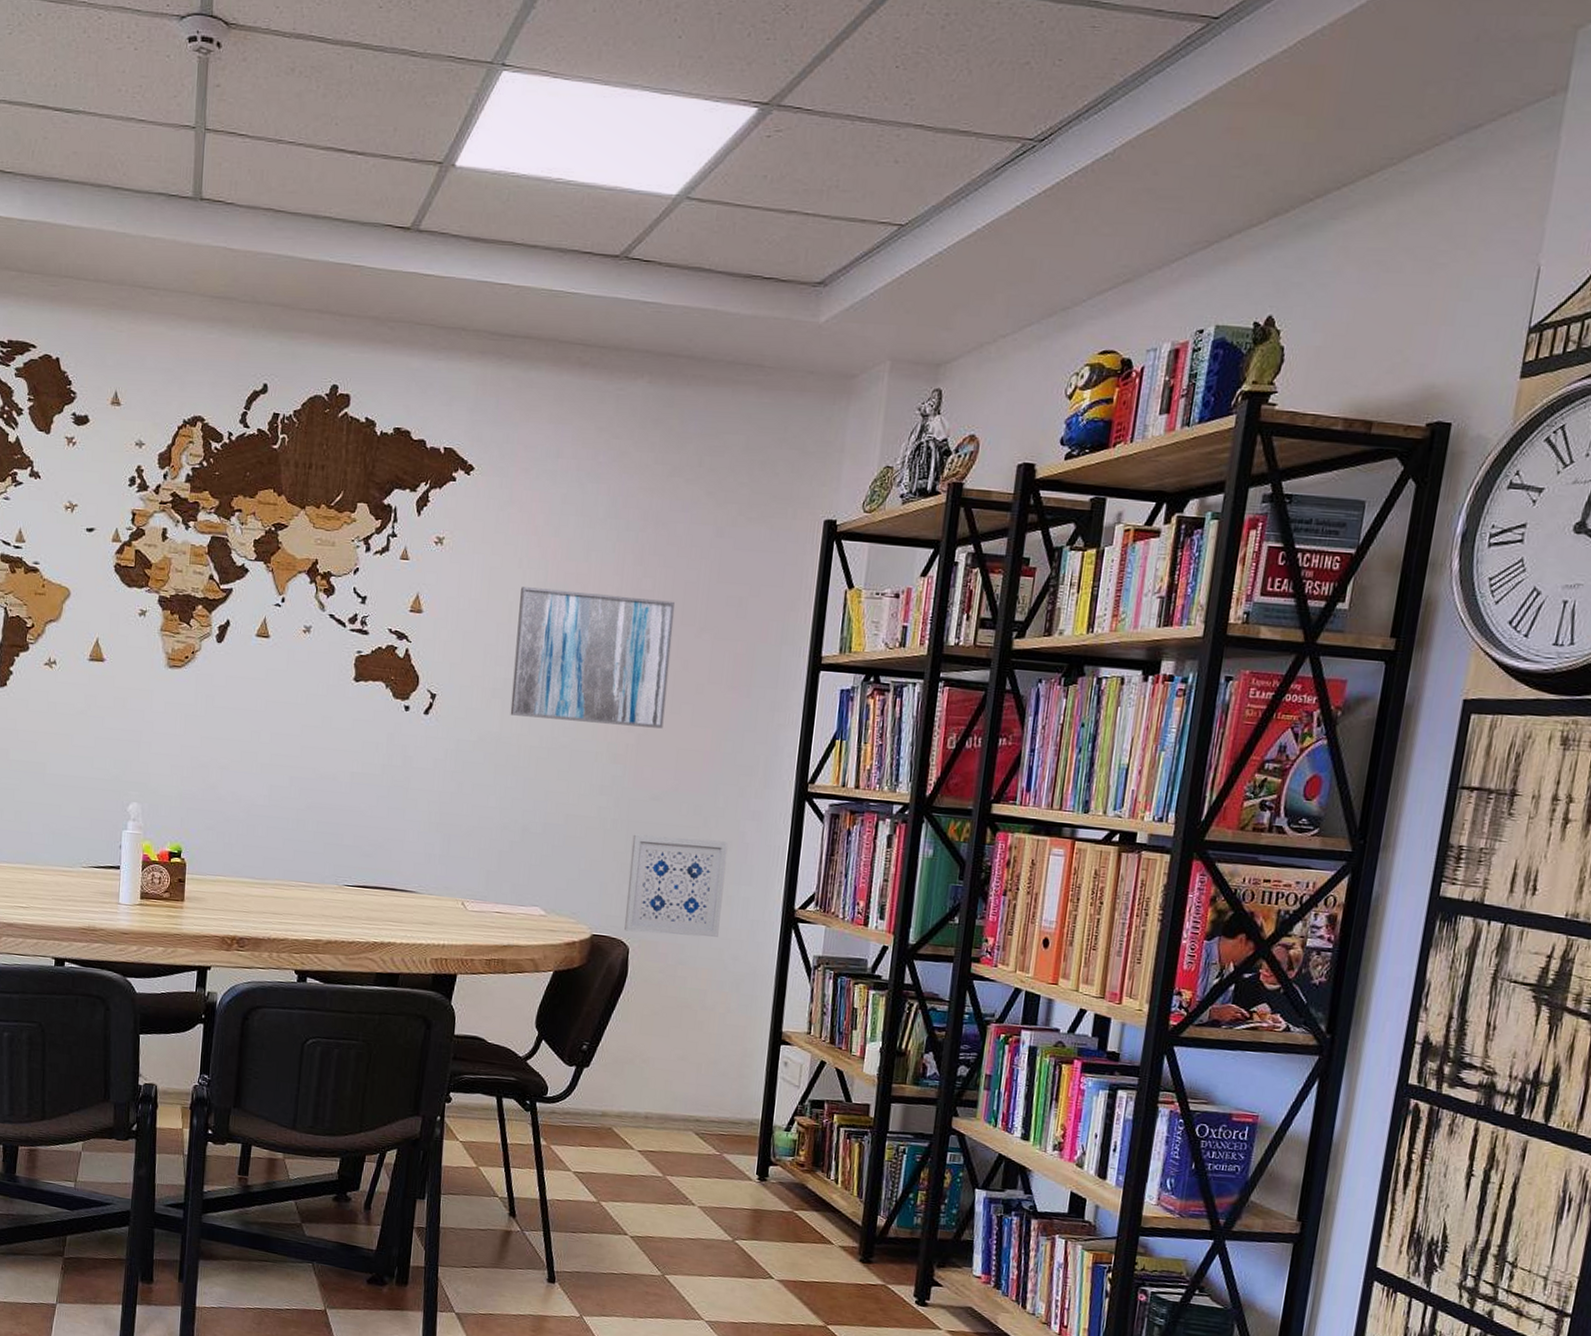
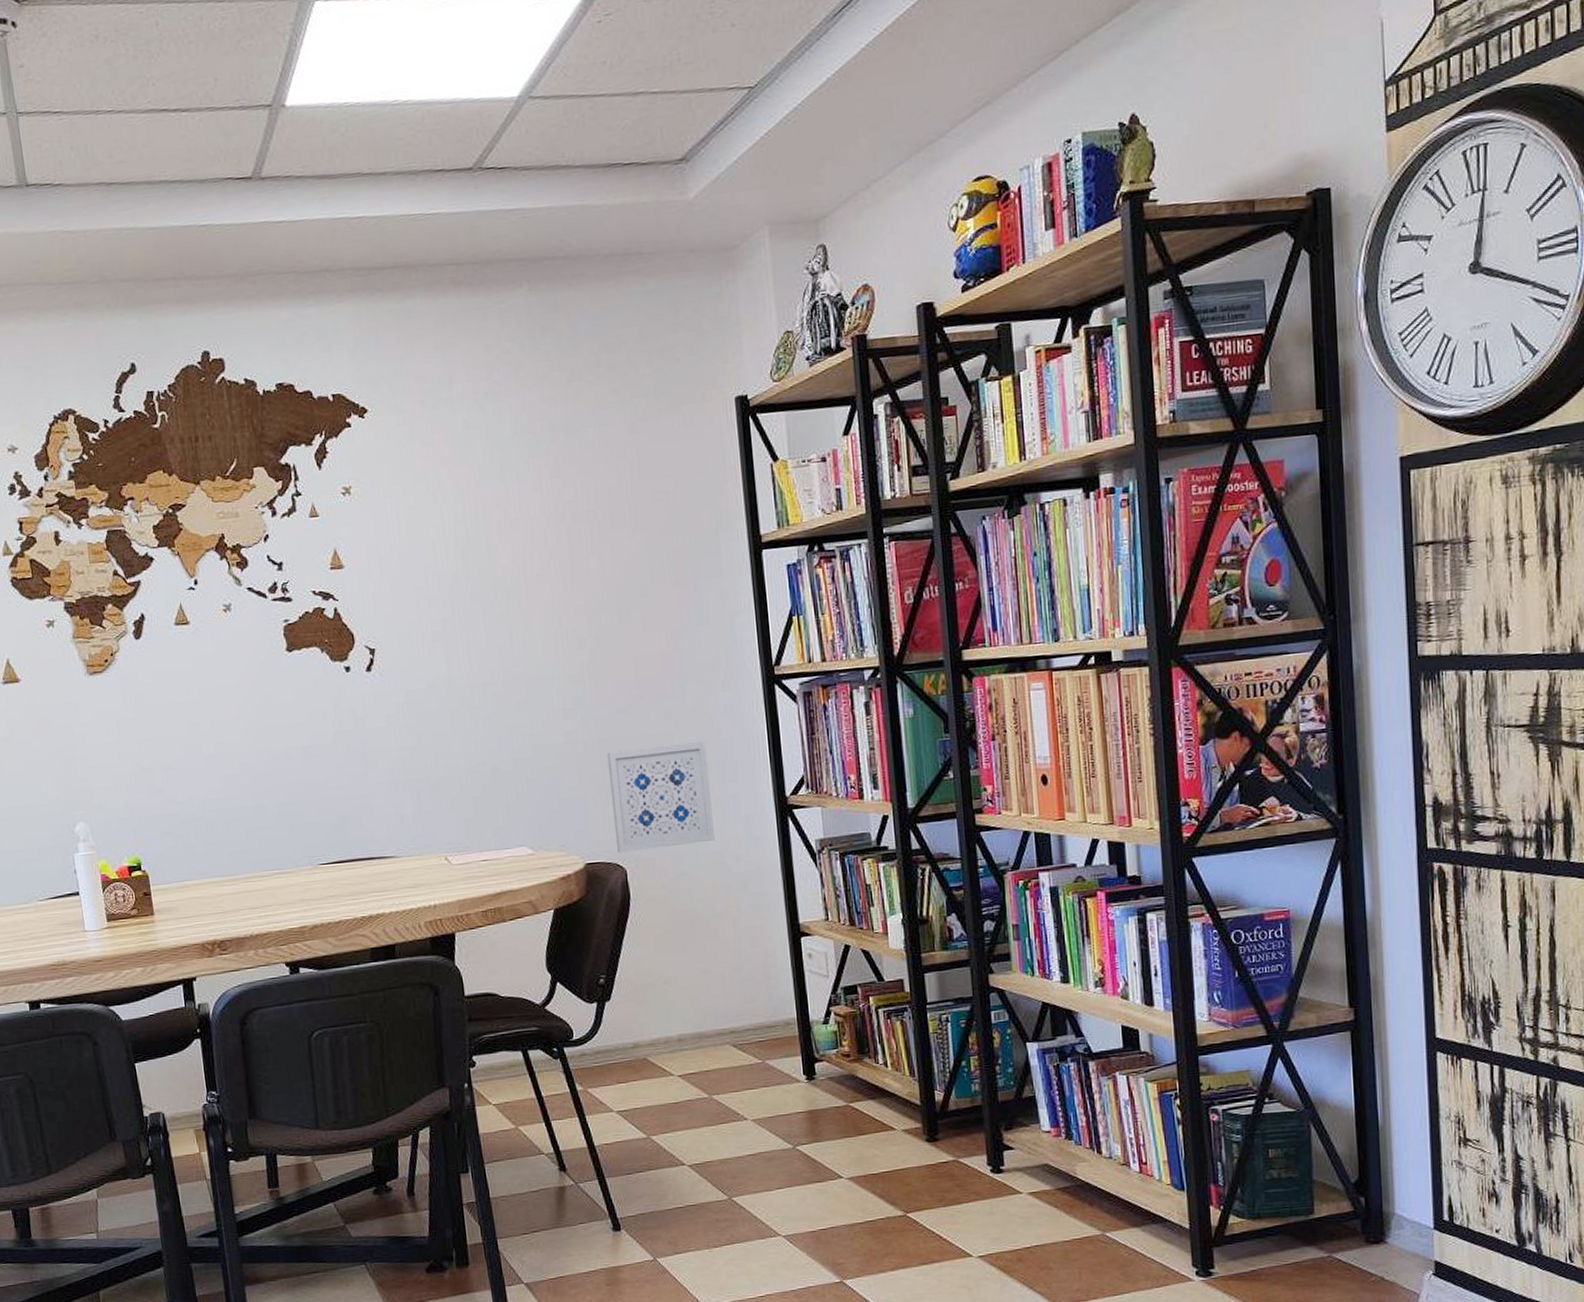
wall art: present [510,587,676,729] -> none [441,507,615,655]

